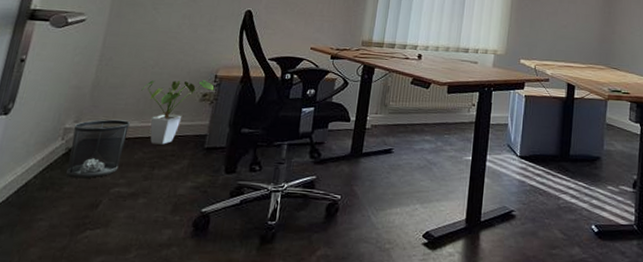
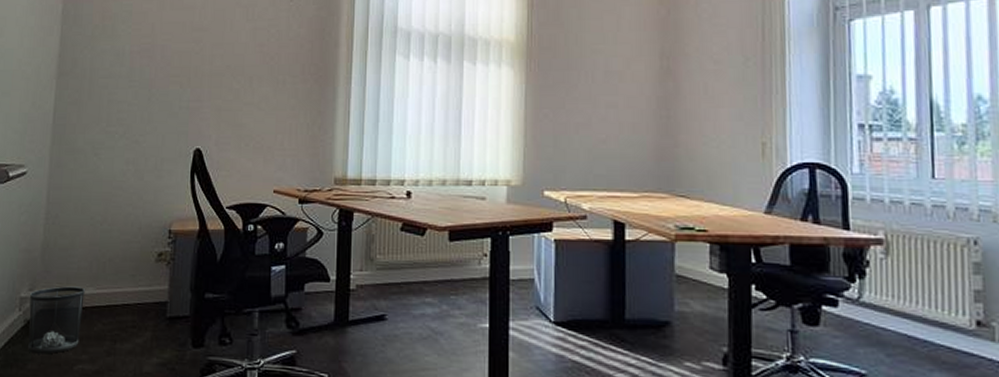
house plant: present [141,79,215,145] -> none [92,235,170,314]

